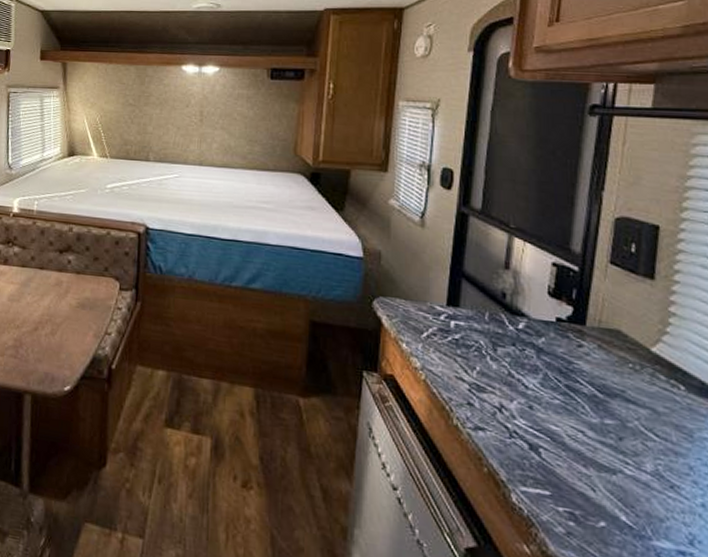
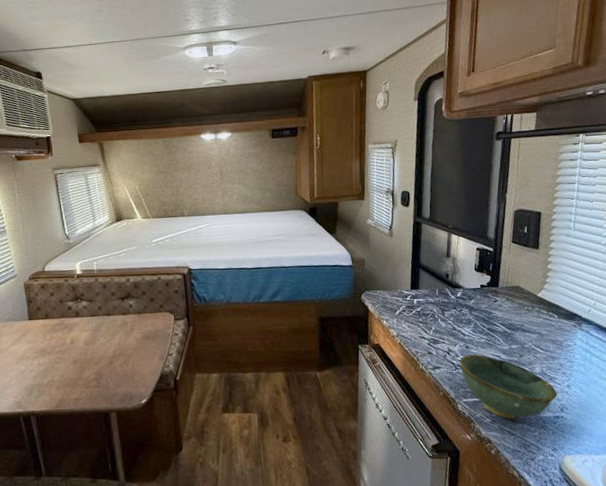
bowl: none [516,418,683,541] -> present [459,354,557,420]

